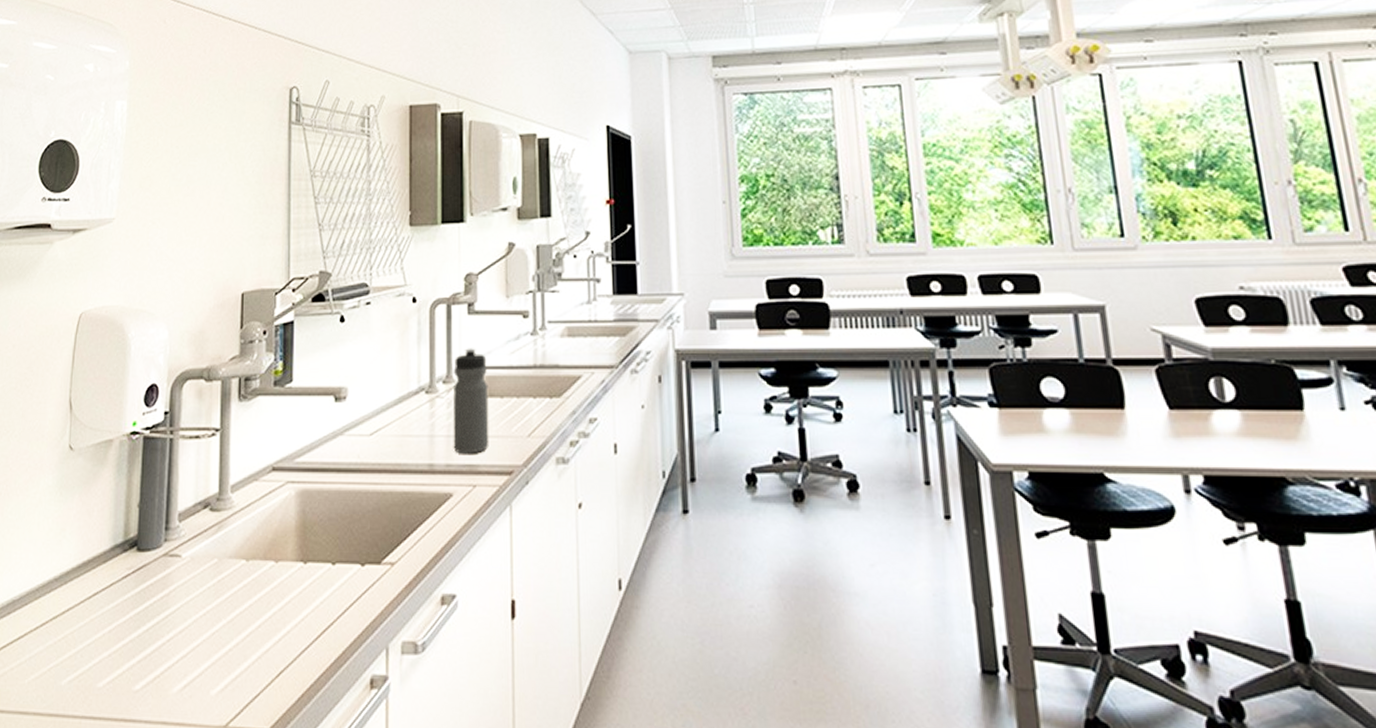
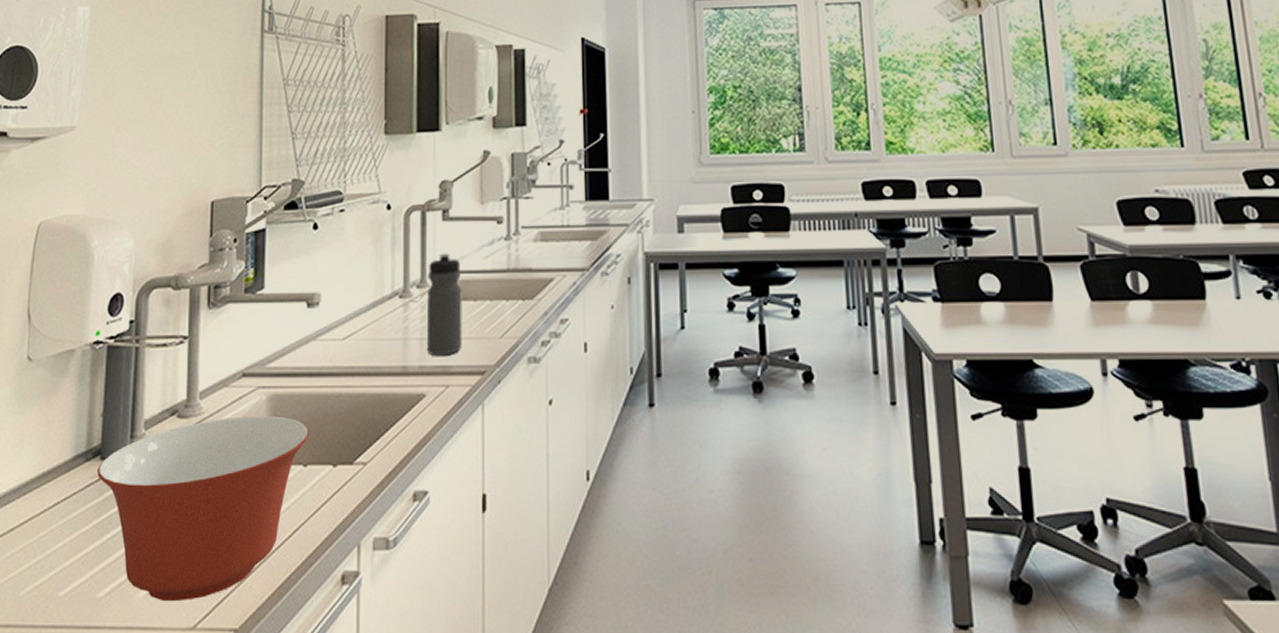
mixing bowl: none [134,511,337,698] -> present [97,416,309,602]

